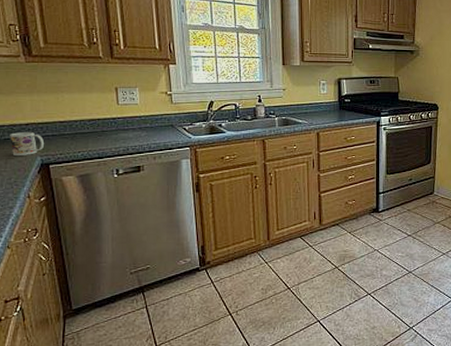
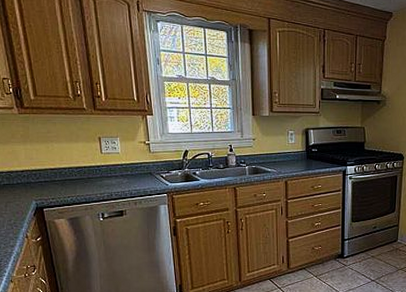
mug: present [10,131,44,155] -> none [8,177,38,199]

